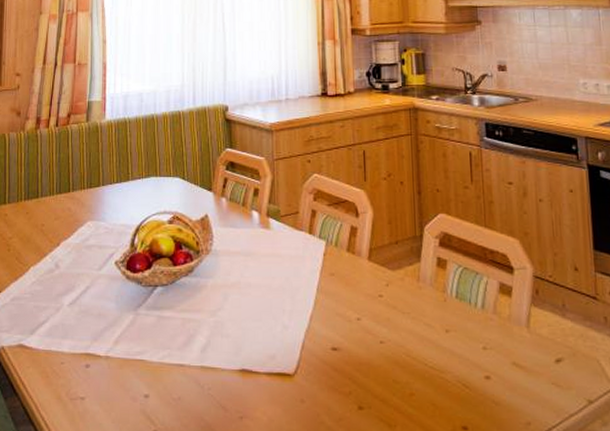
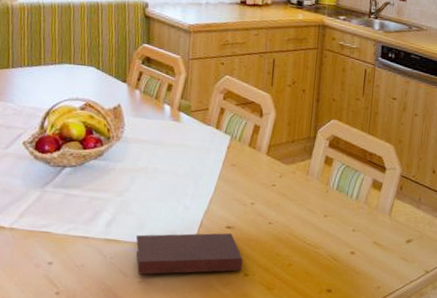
notebook: none [234,356,356,409] -> present [136,233,243,275]

